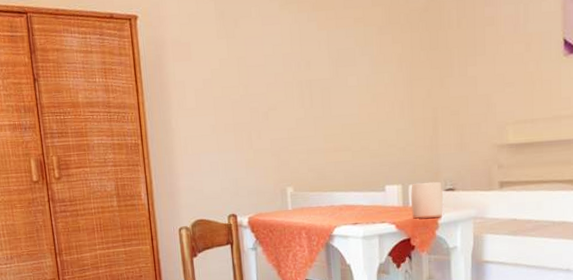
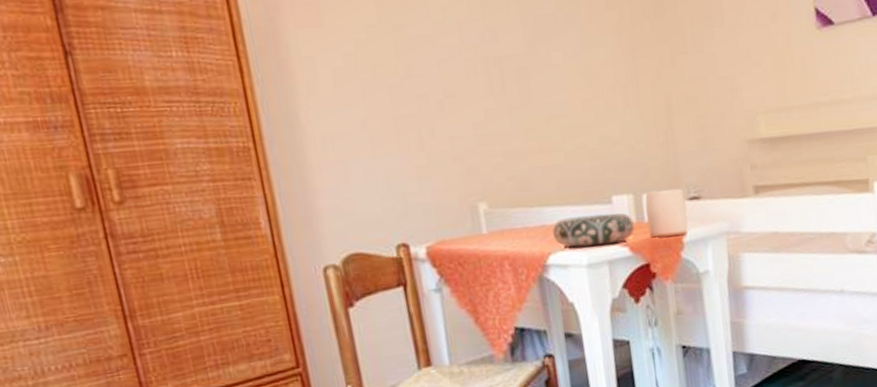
decorative bowl: none [338,198,401,223] -> present [552,213,634,248]

